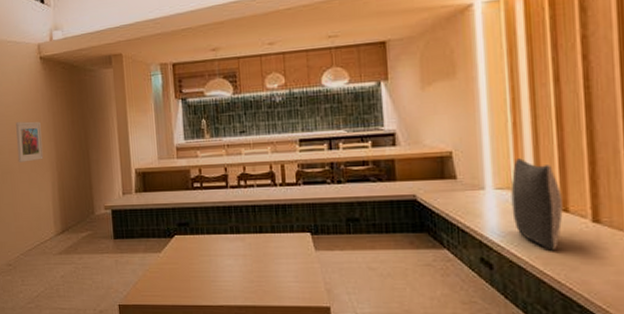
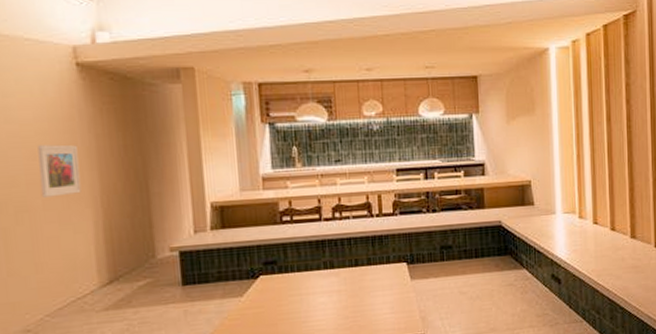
pillow: present [511,158,563,251] -> none [575,186,611,264]

